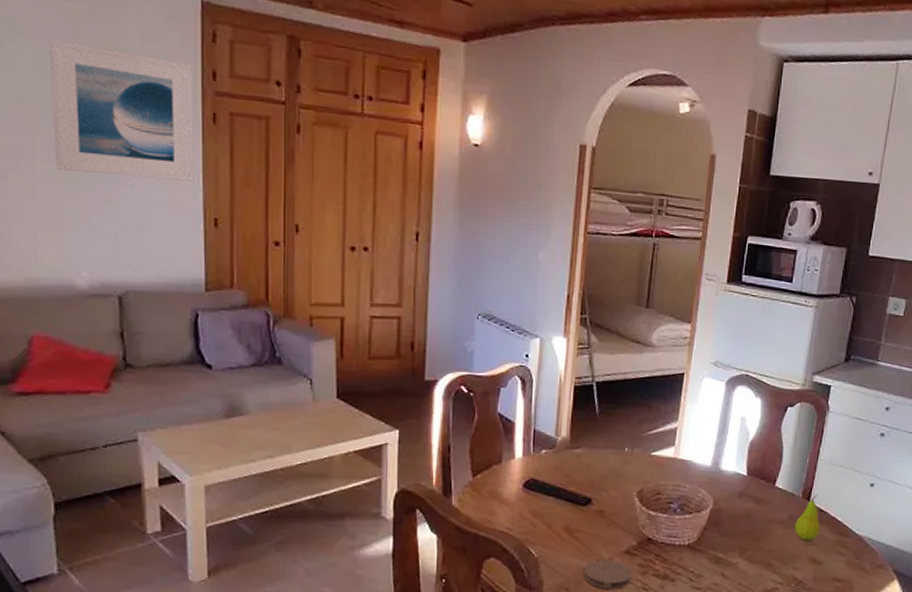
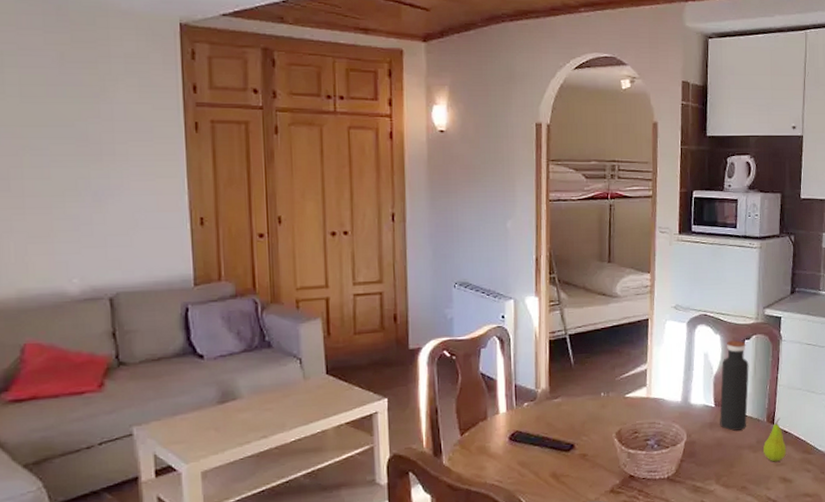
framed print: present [48,38,194,181] -> none [35,67,179,187]
water bottle: none [750,406,790,503] -> present [720,340,749,431]

